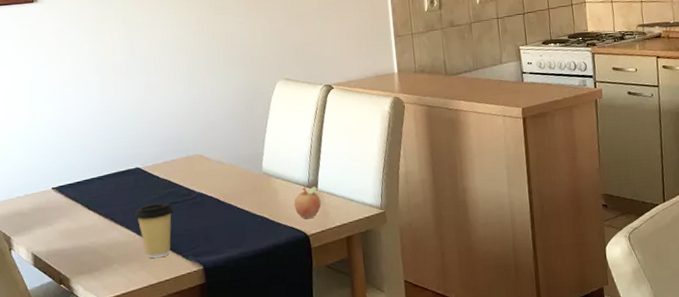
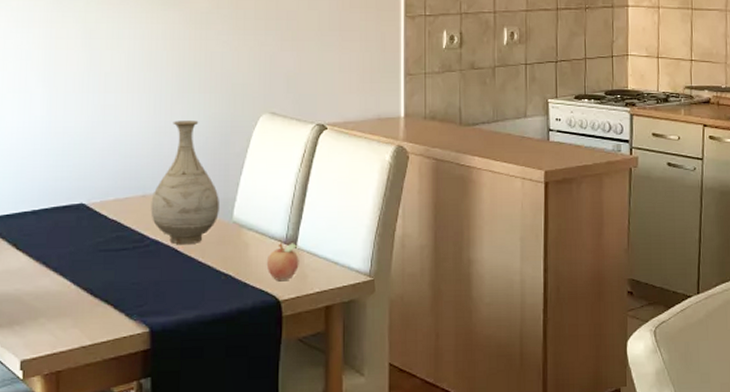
coffee cup: present [134,202,174,259] -> none [72,248,121,315]
vase: none [193,91,251,195] -> present [150,120,219,245]

